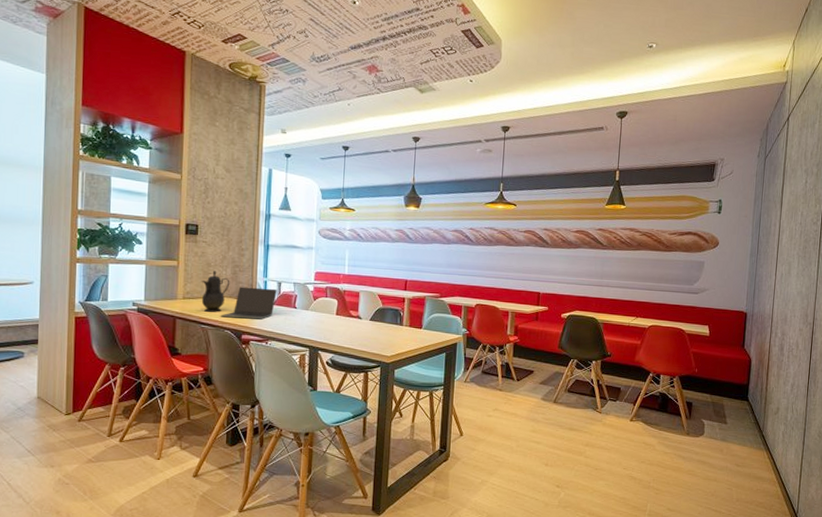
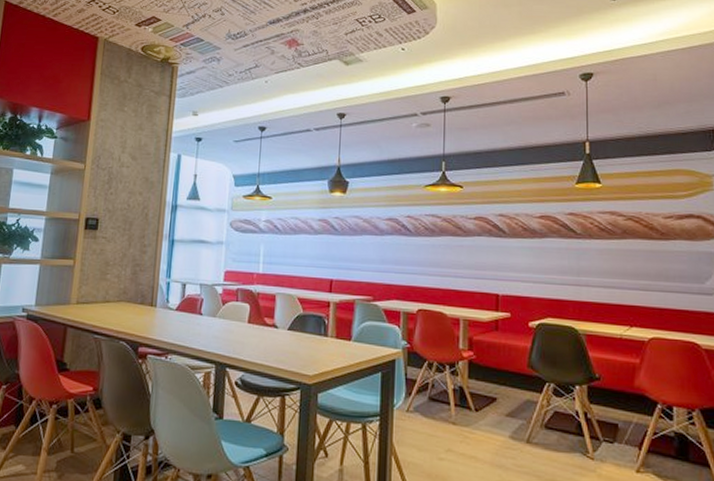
coffeepot: present [201,271,230,312] -> none [96,271,129,320]
laptop: present [220,286,277,320] -> none [116,289,181,329]

